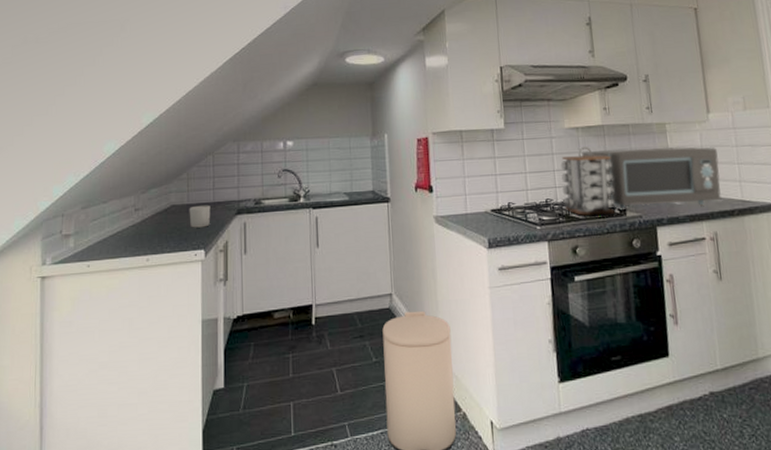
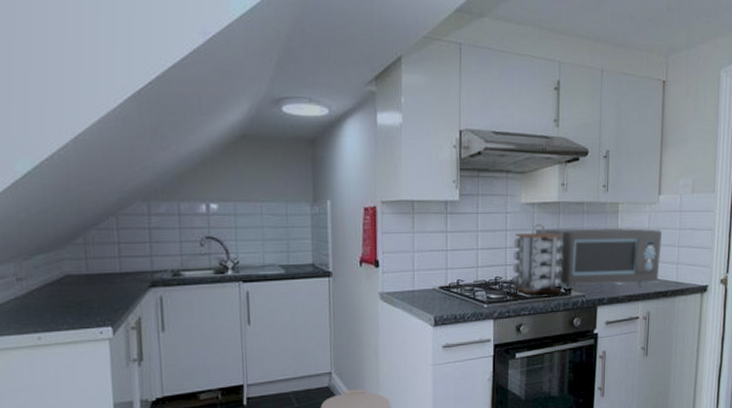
mug: present [189,205,211,228] -> none [89,275,118,302]

